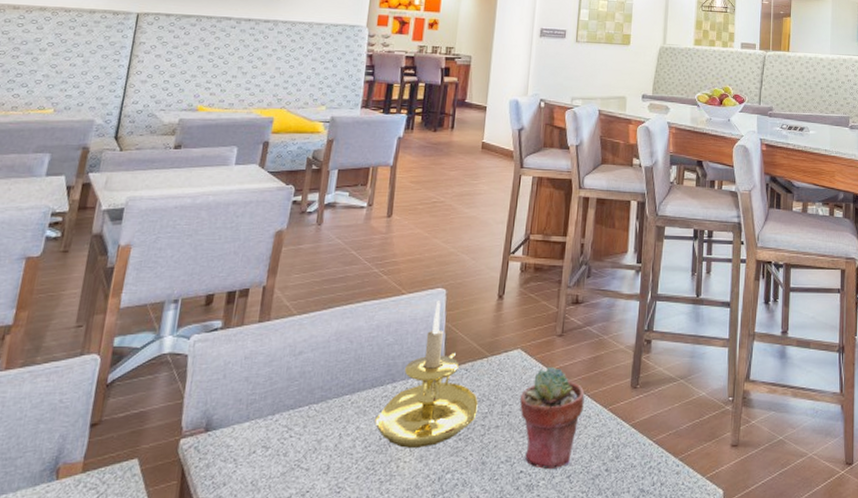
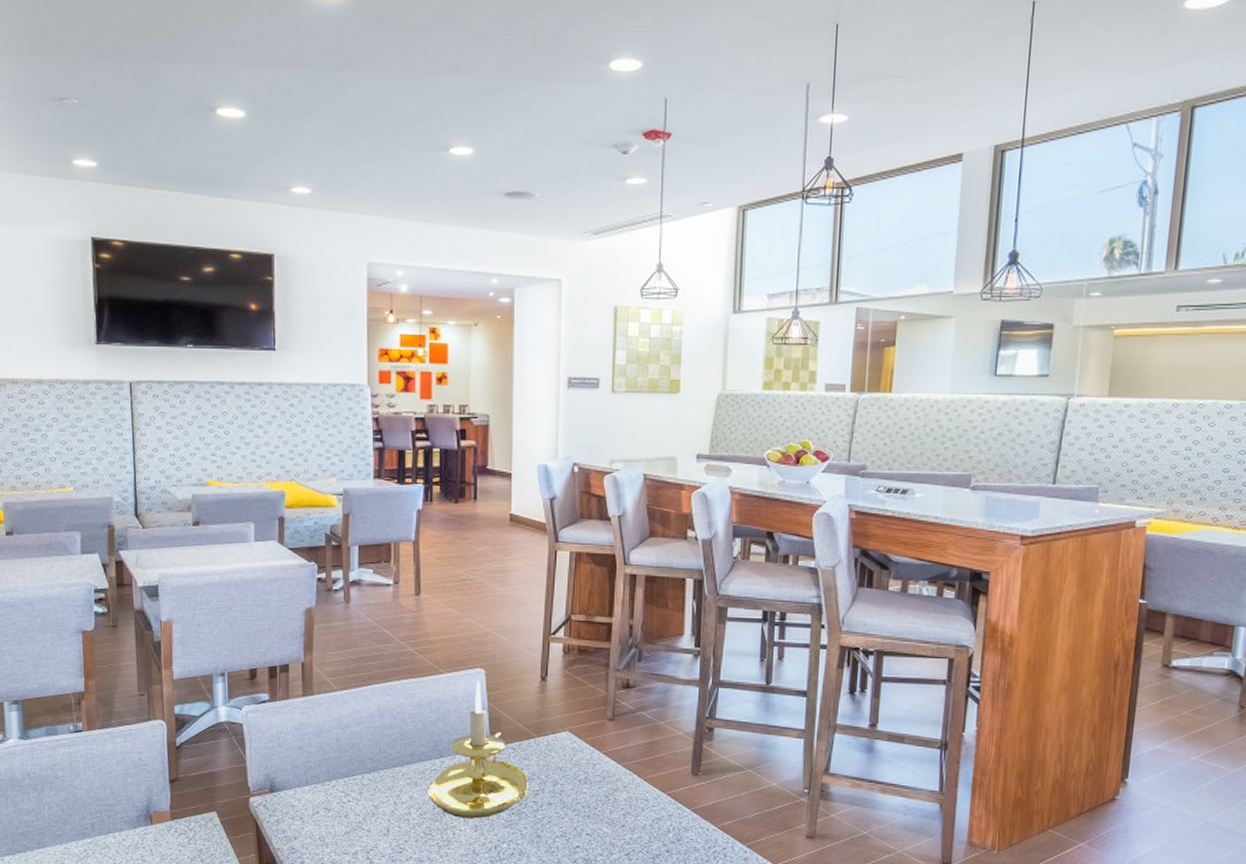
potted succulent: present [519,366,585,469] -> none [571,749,641,846]

